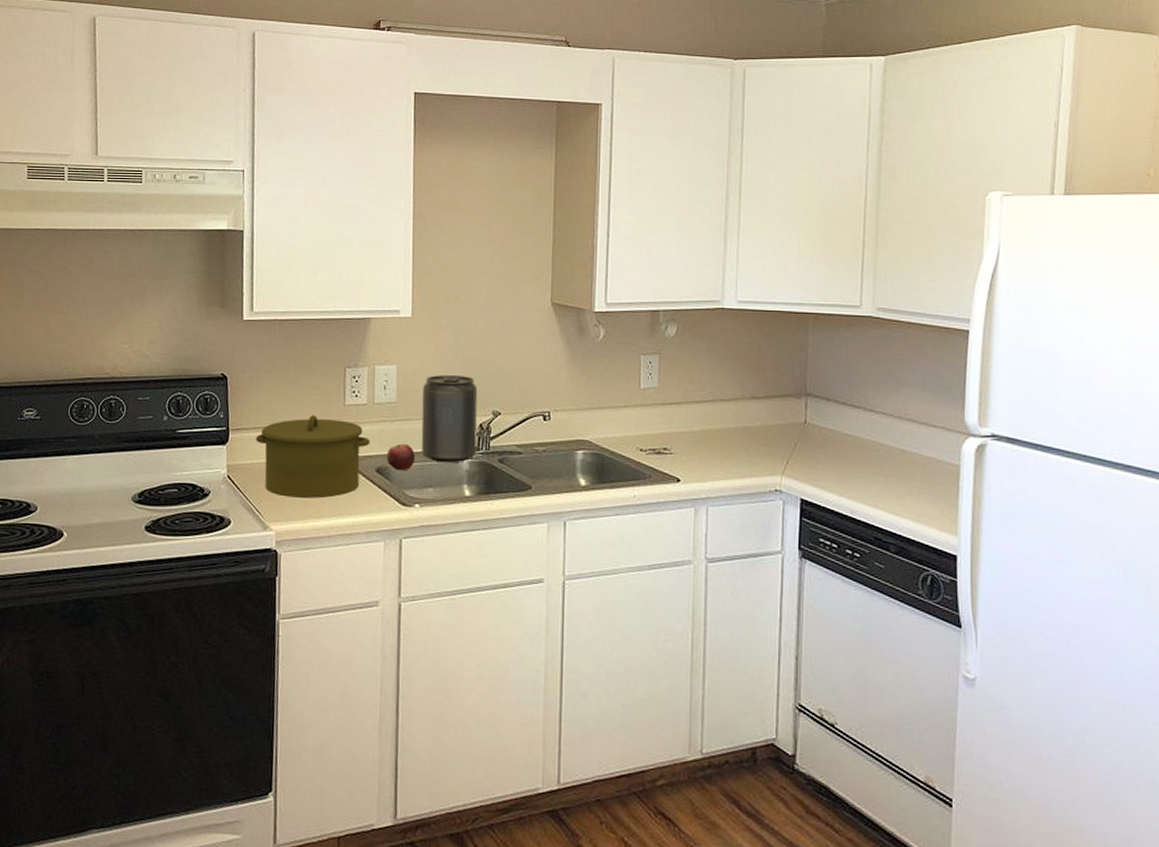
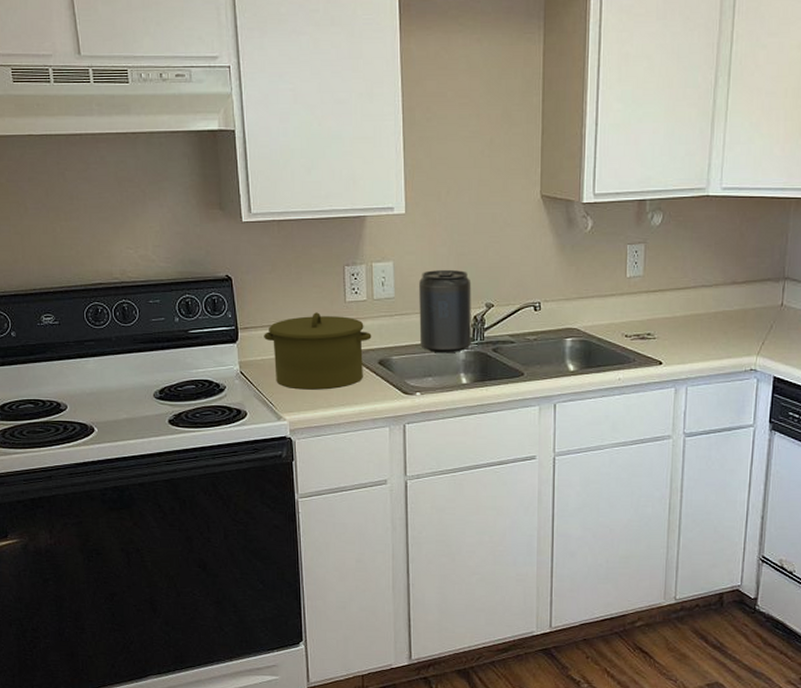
fruit: present [386,443,415,471] -> none [387,336,414,362]

